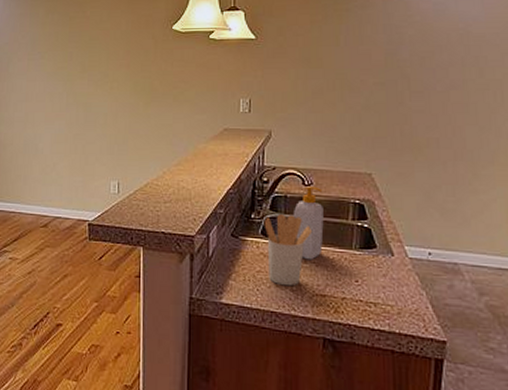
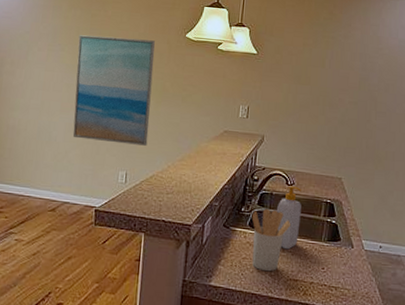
wall art: none [58,37,140,152] -> present [73,35,155,146]

